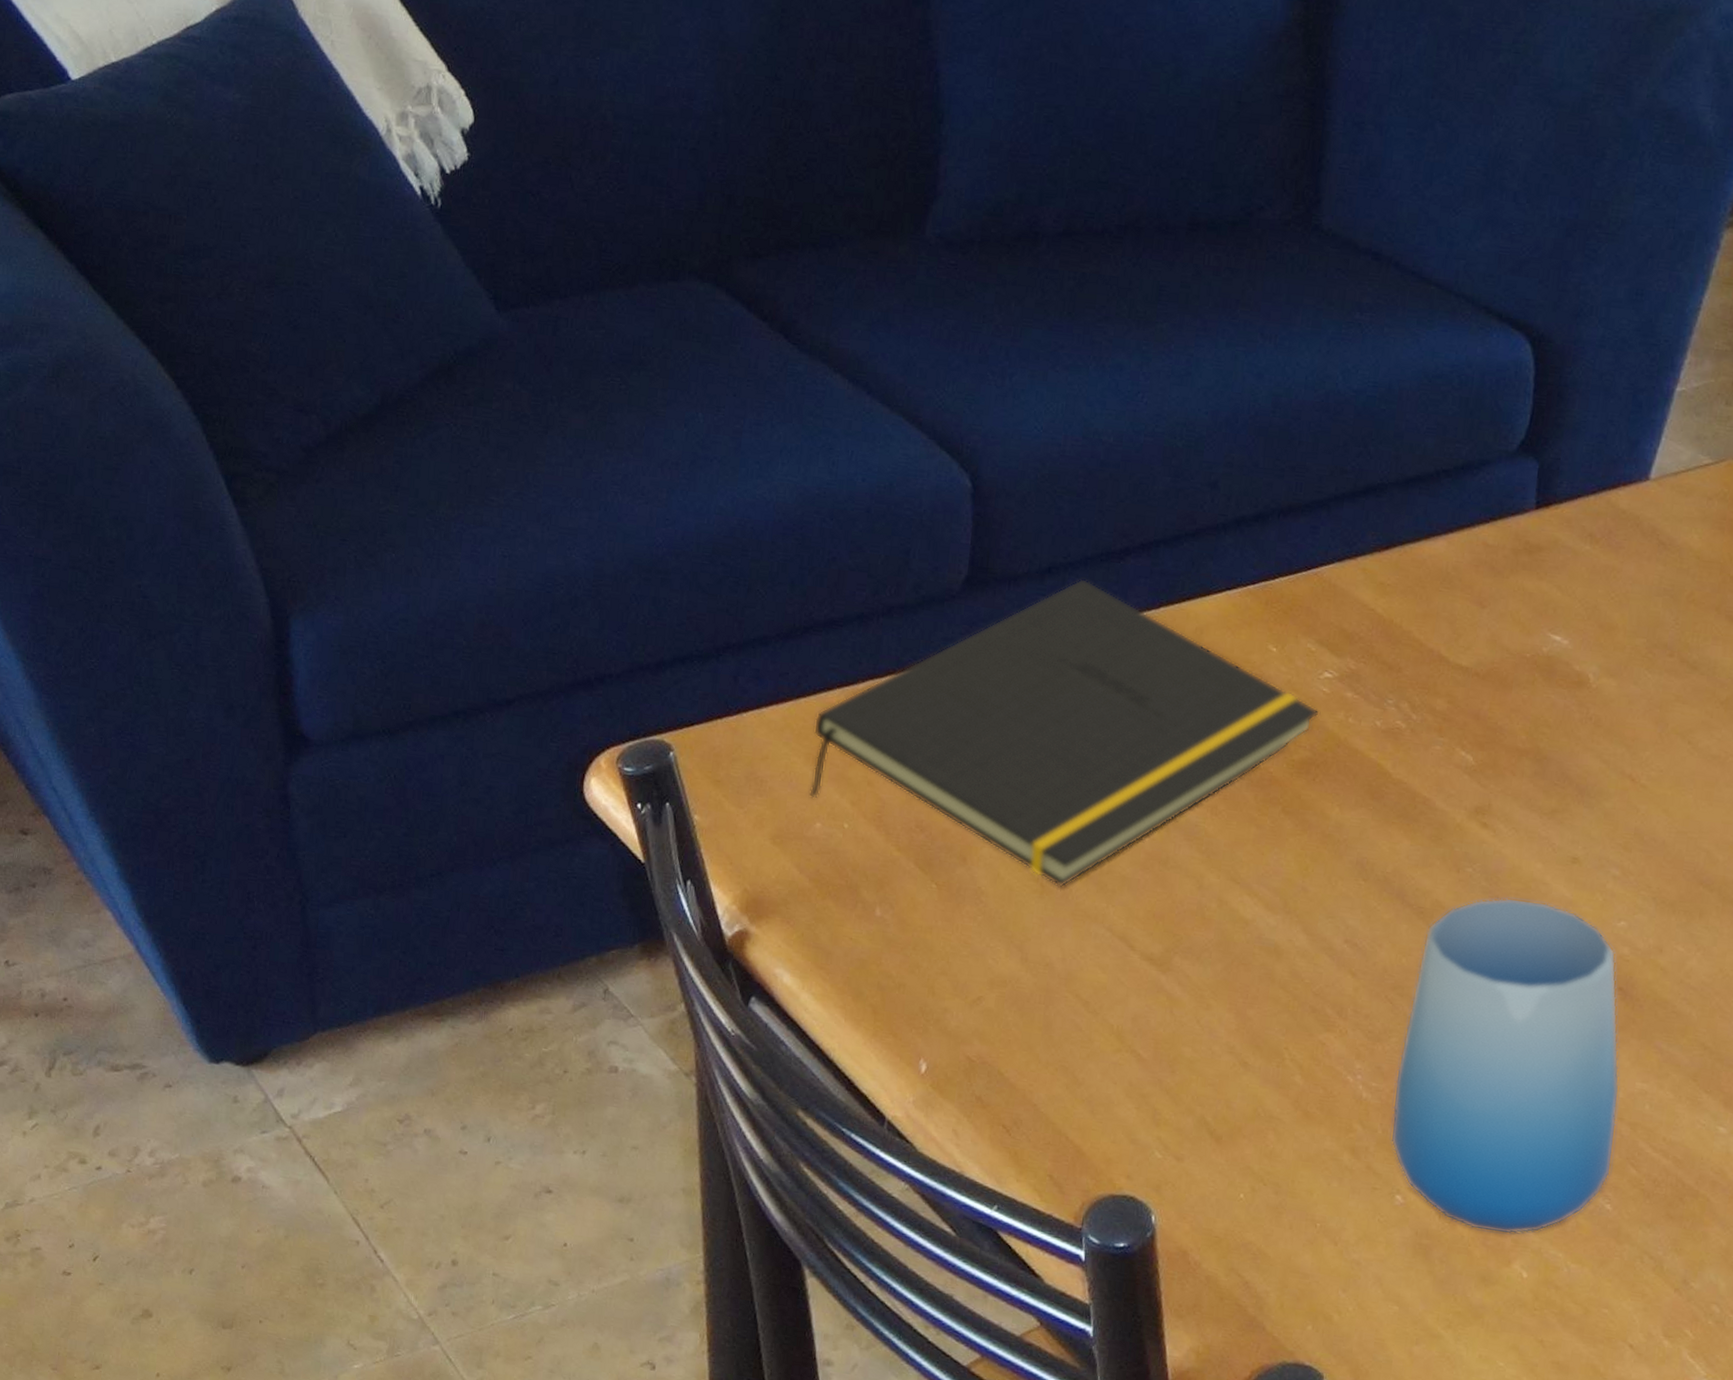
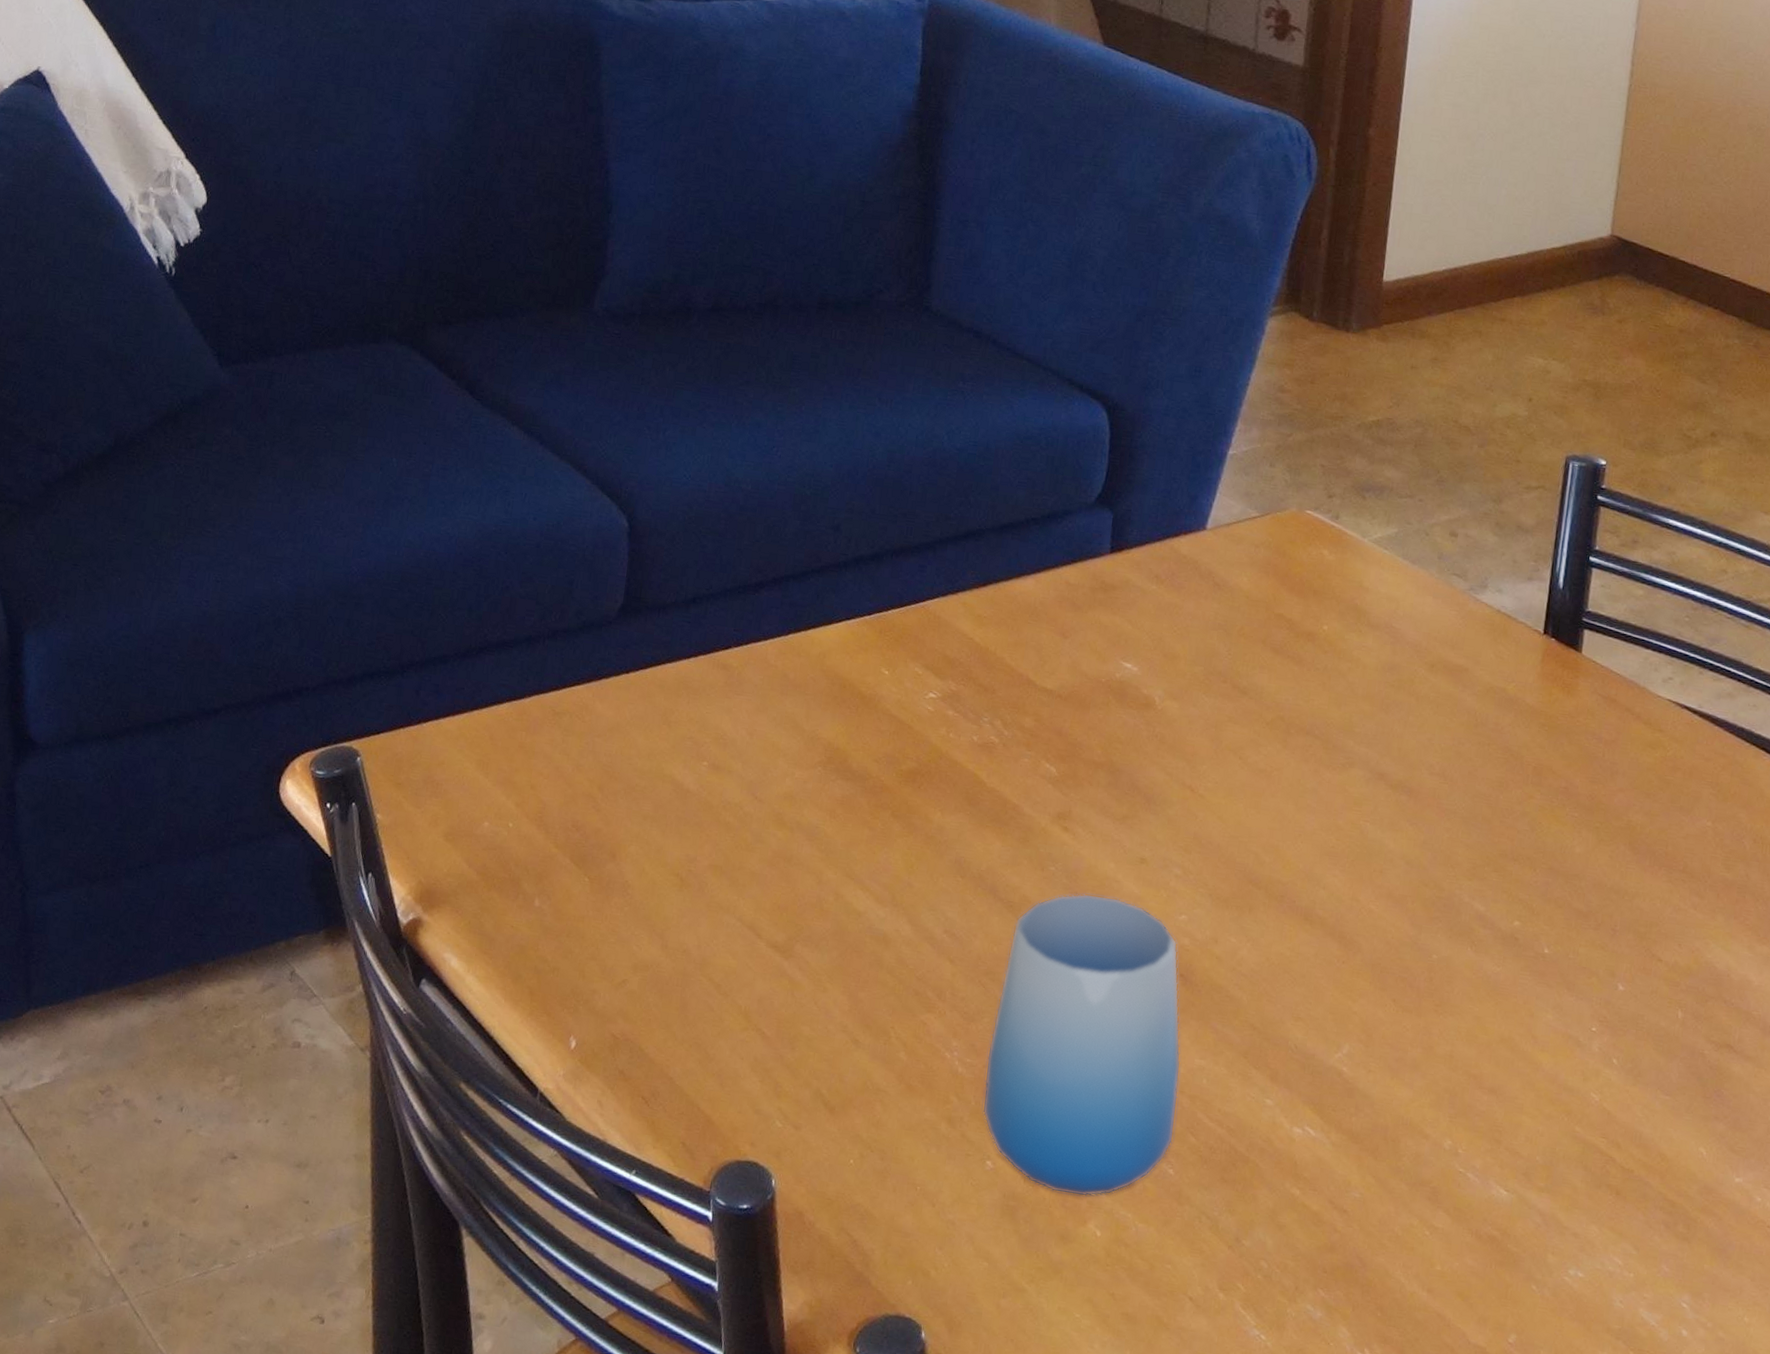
notepad: present [808,579,1320,888] -> none [478,608,925,882]

